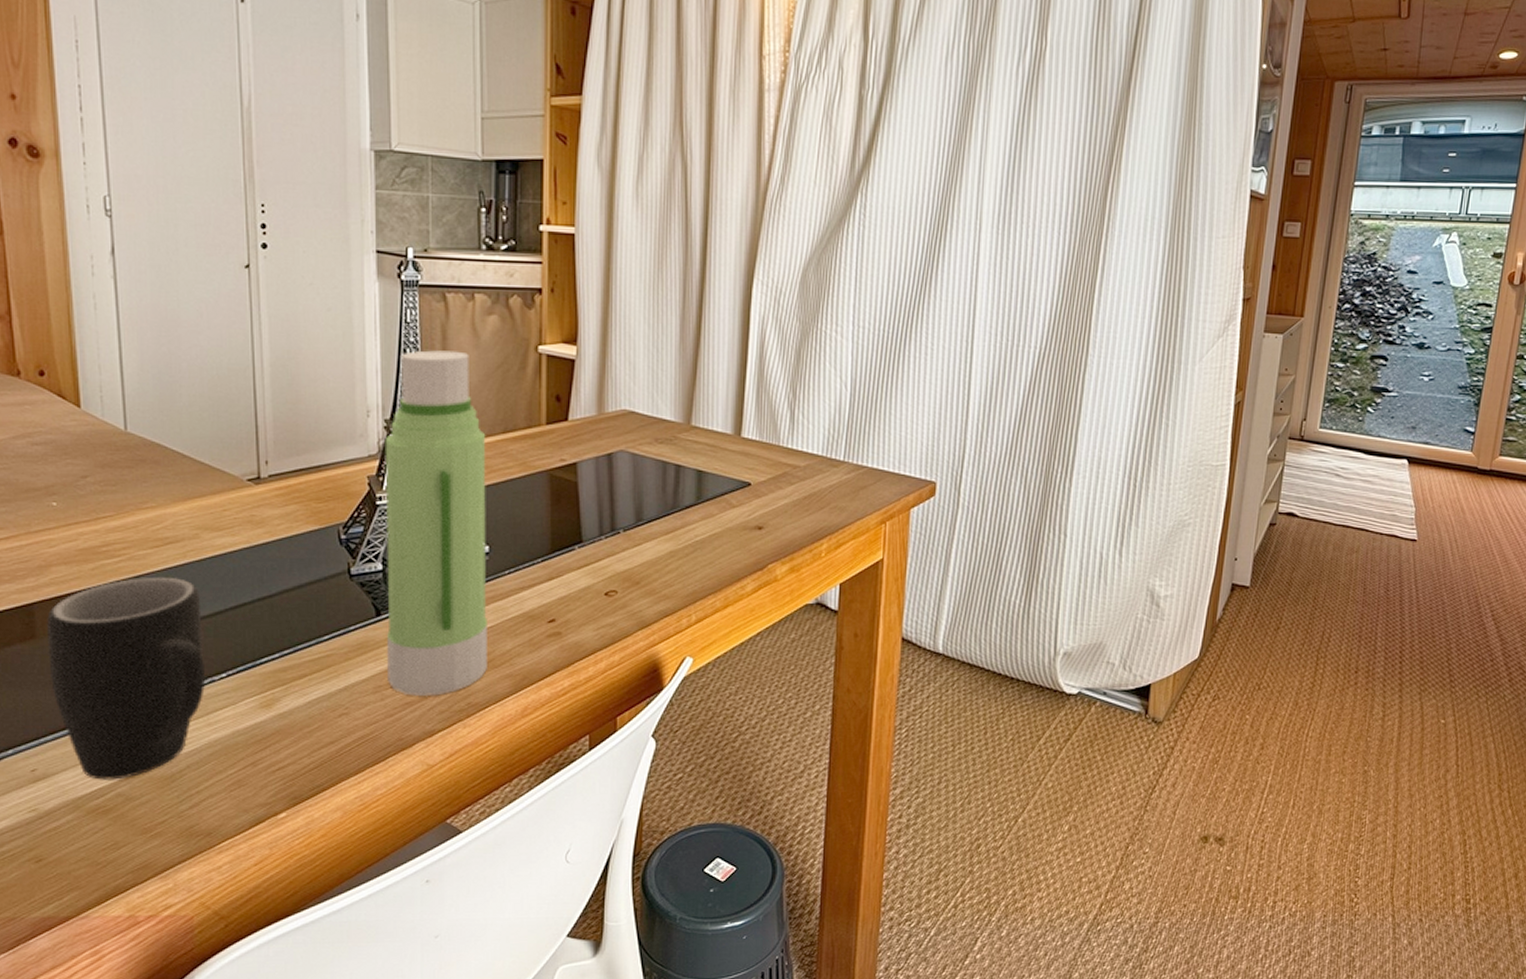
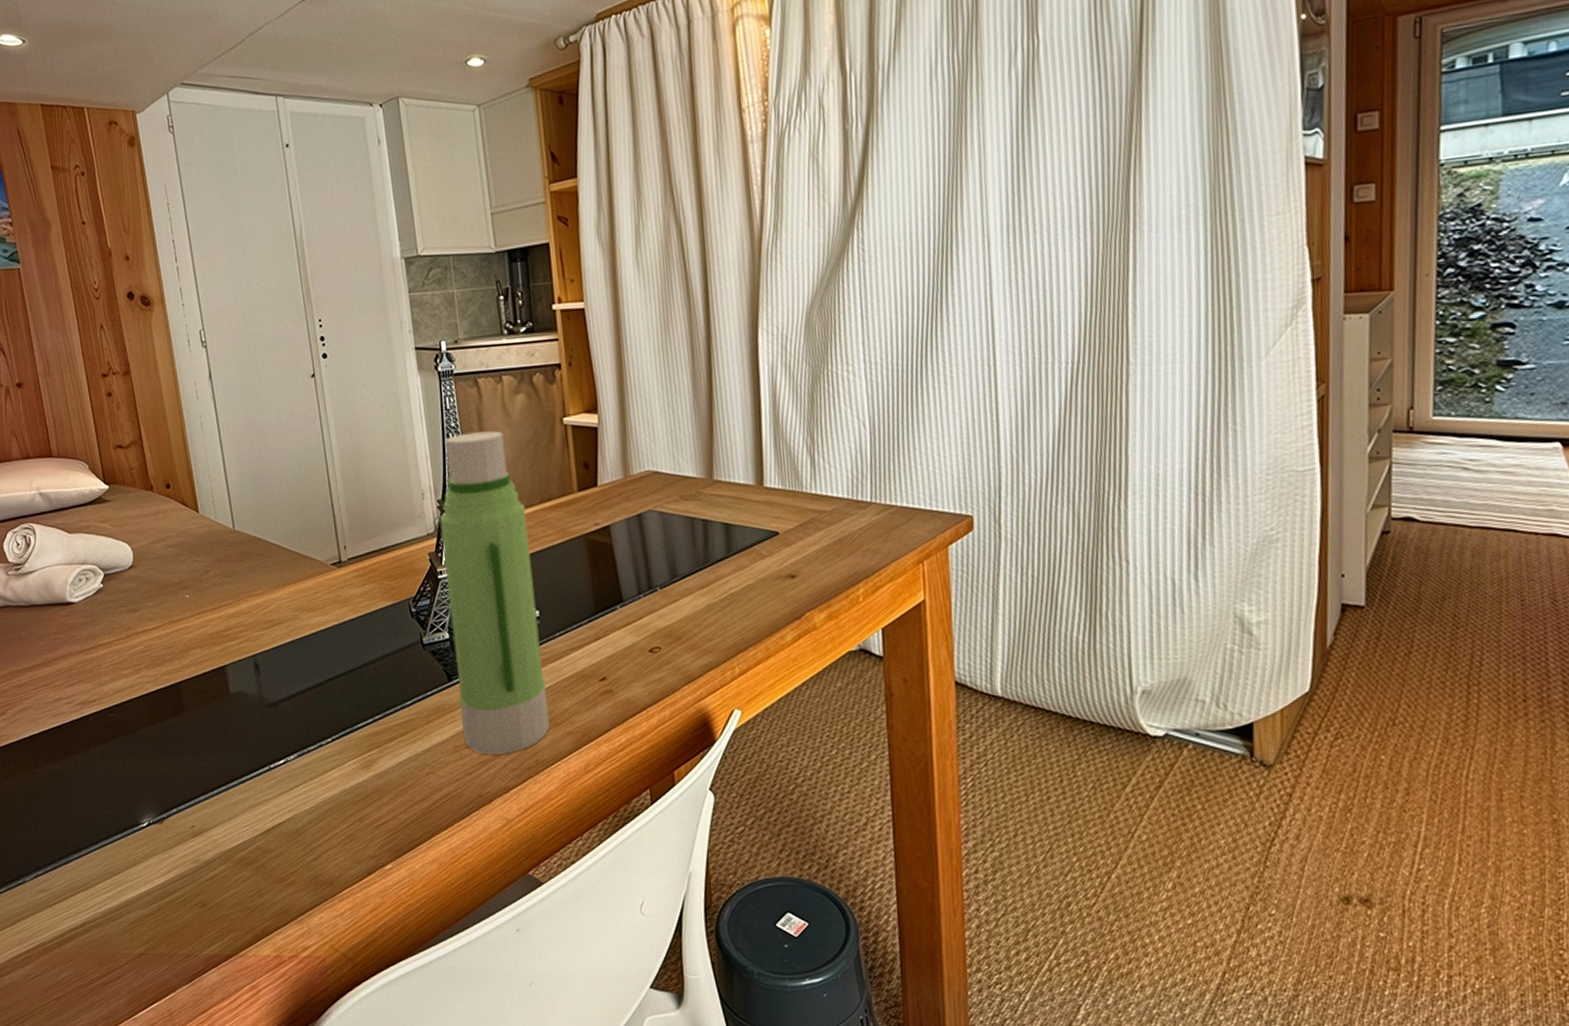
mug: present [46,576,206,780] -> none [190,654,316,835]

